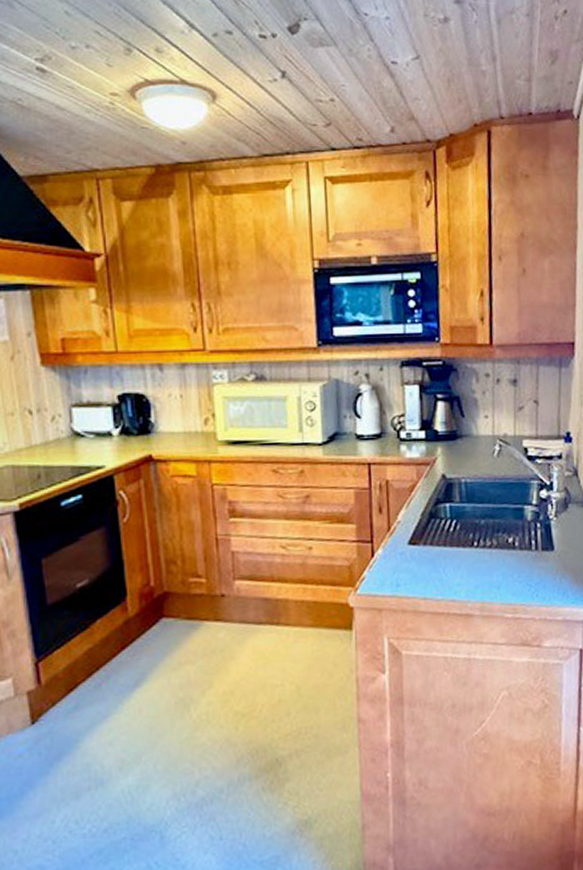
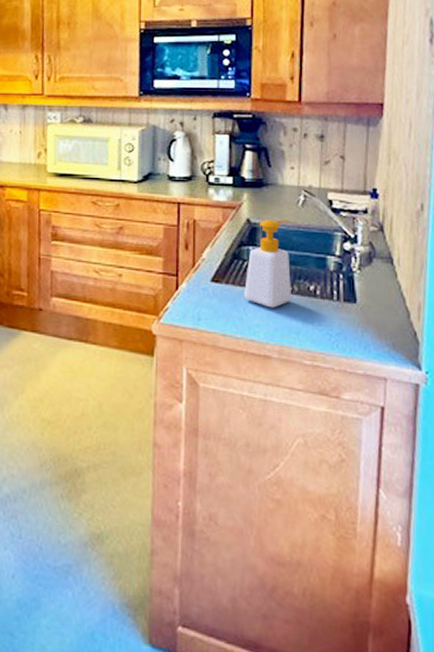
soap bottle: none [442,472,491,565] -> present [243,220,291,308]

